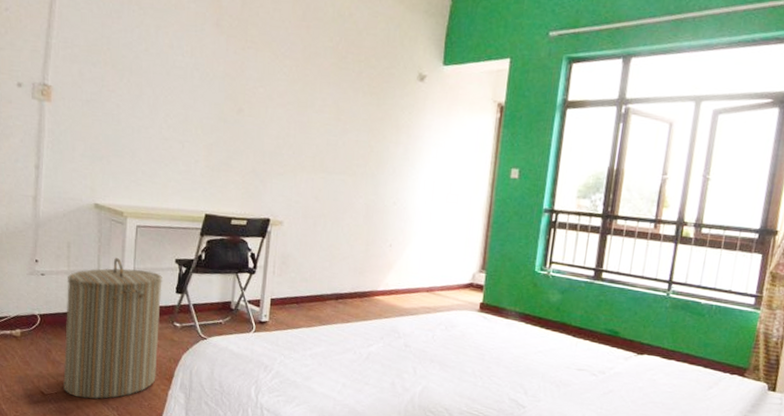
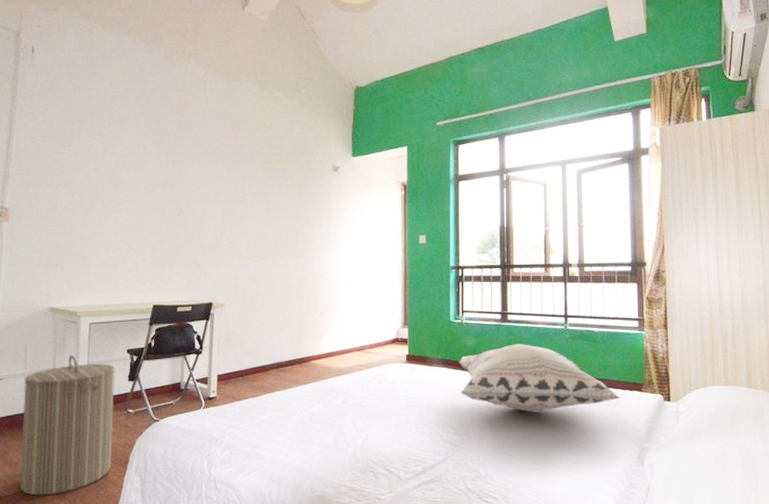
decorative pillow: none [536,306,718,385] -> present [458,344,620,413]

